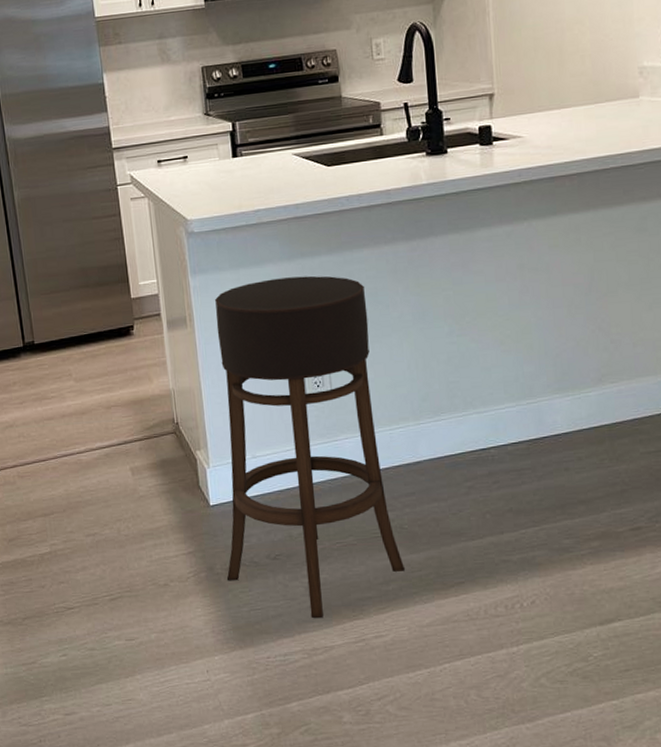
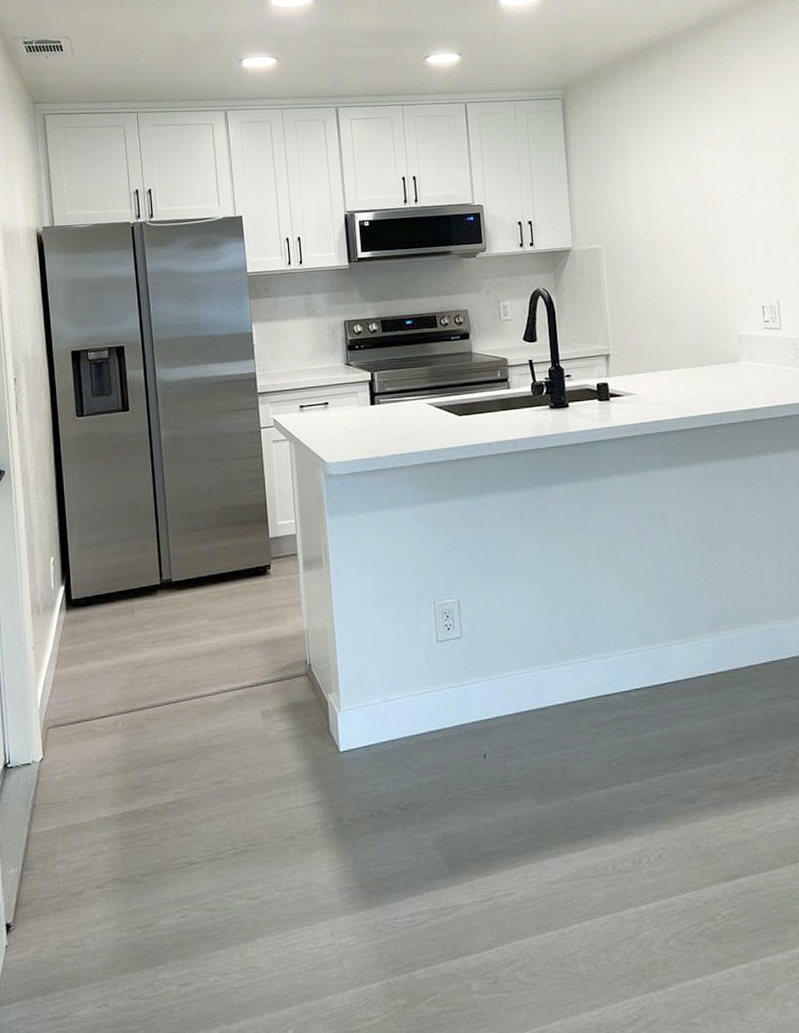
bar stool: present [214,276,405,618] -> none [349,519,533,874]

